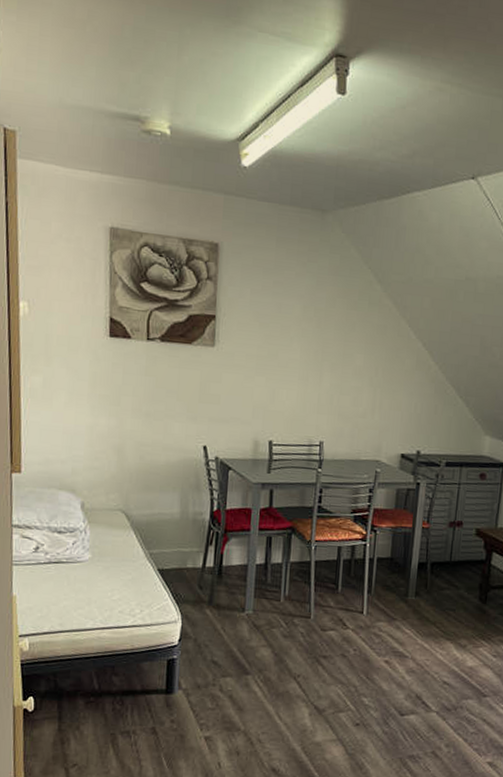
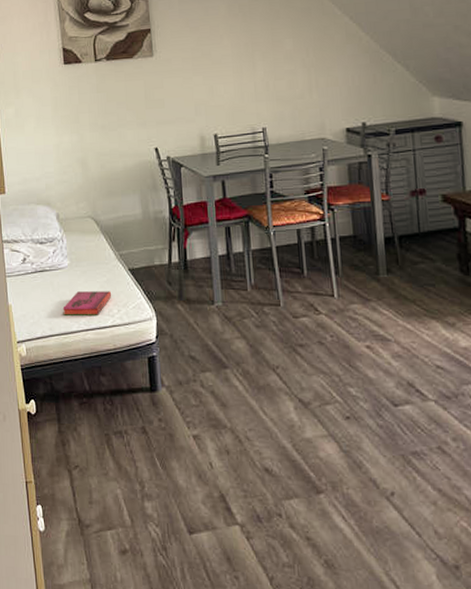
hardback book: none [77,587,136,614] -> present [63,291,112,315]

